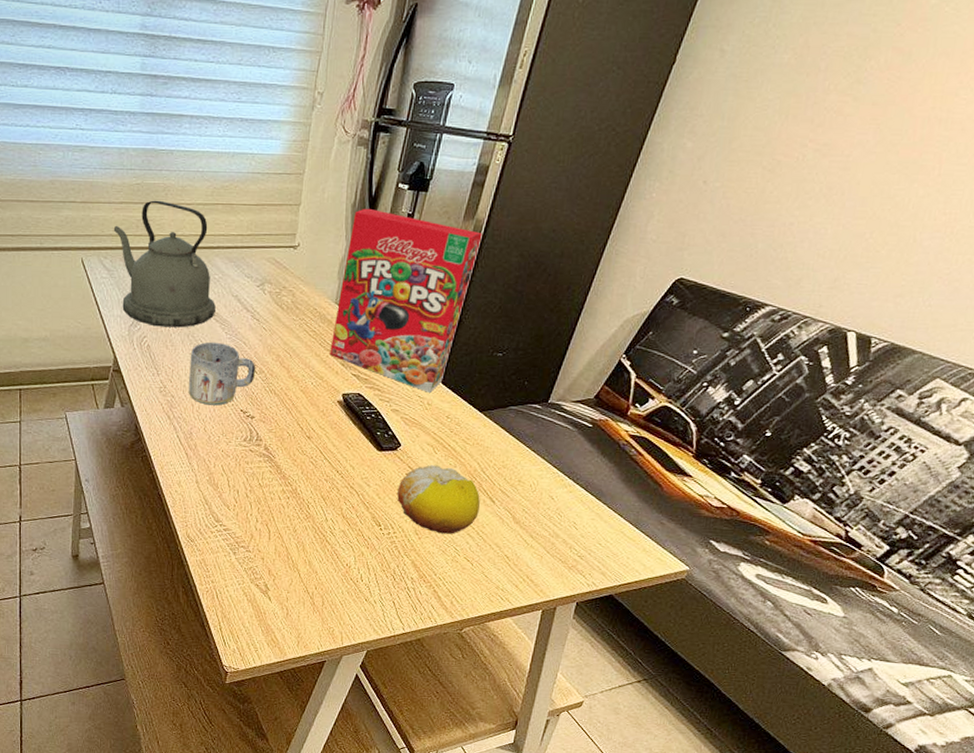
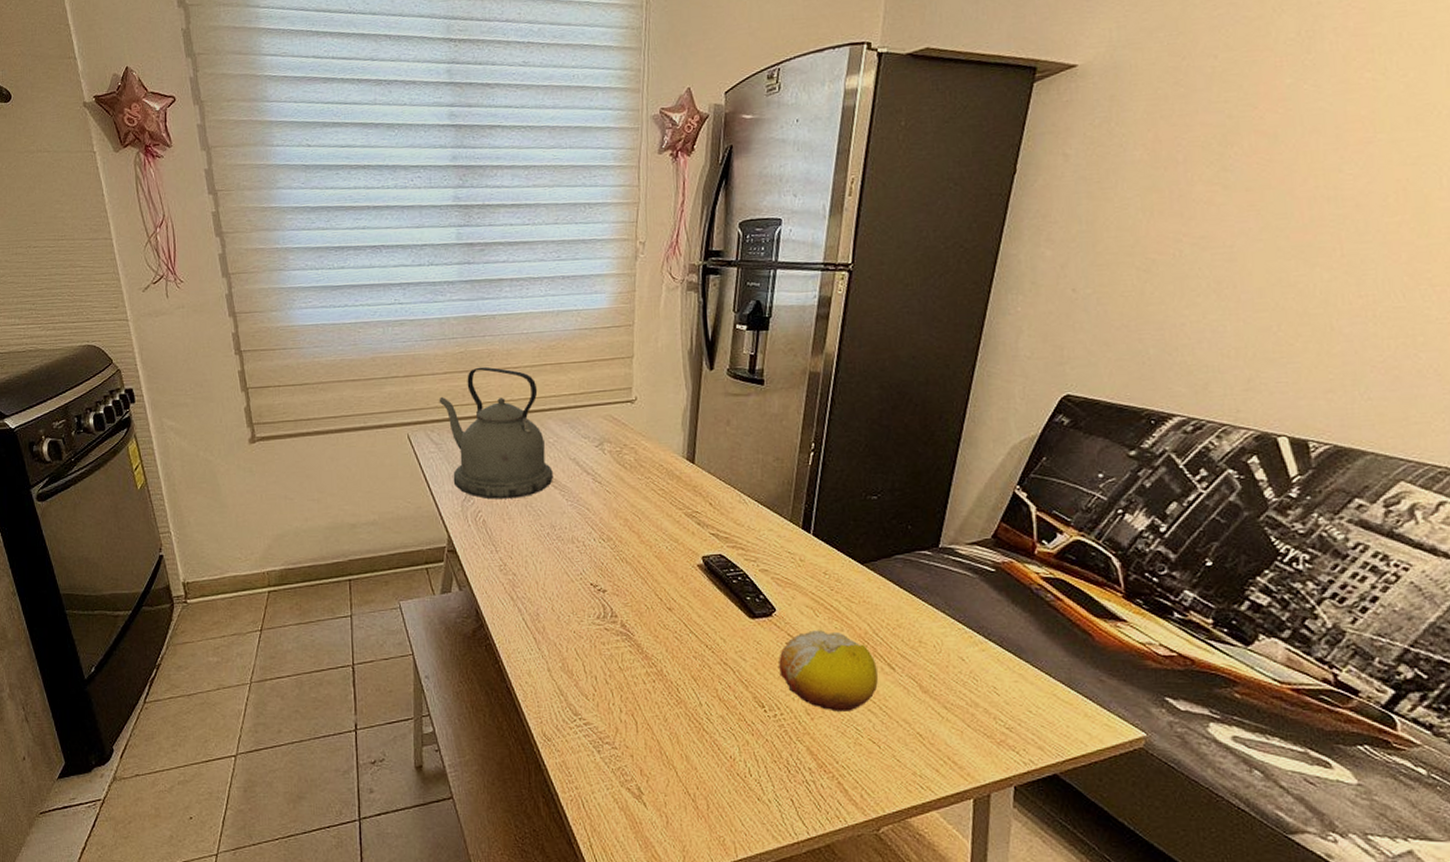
mug: present [189,342,256,406] -> none [530,510,604,581]
cereal box: present [330,208,482,393] -> none [682,353,835,547]

